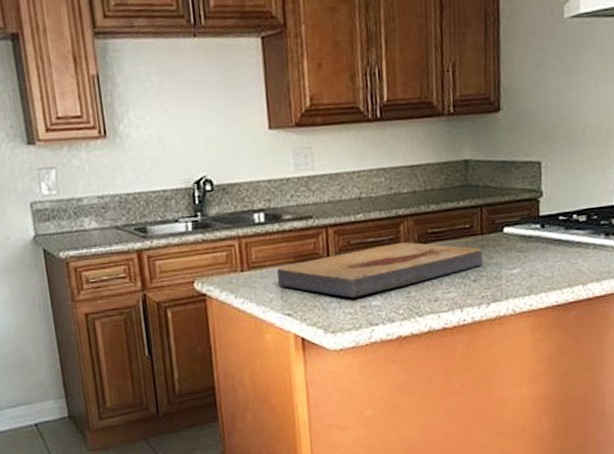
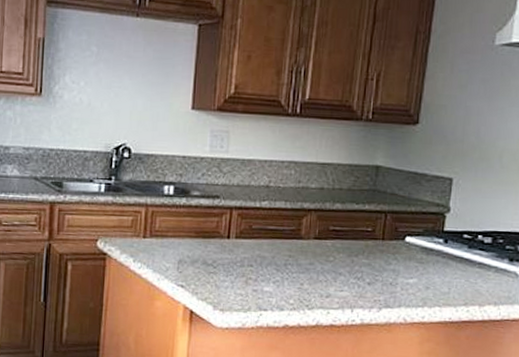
fish fossil: present [276,242,483,298] -> none [176,234,381,281]

